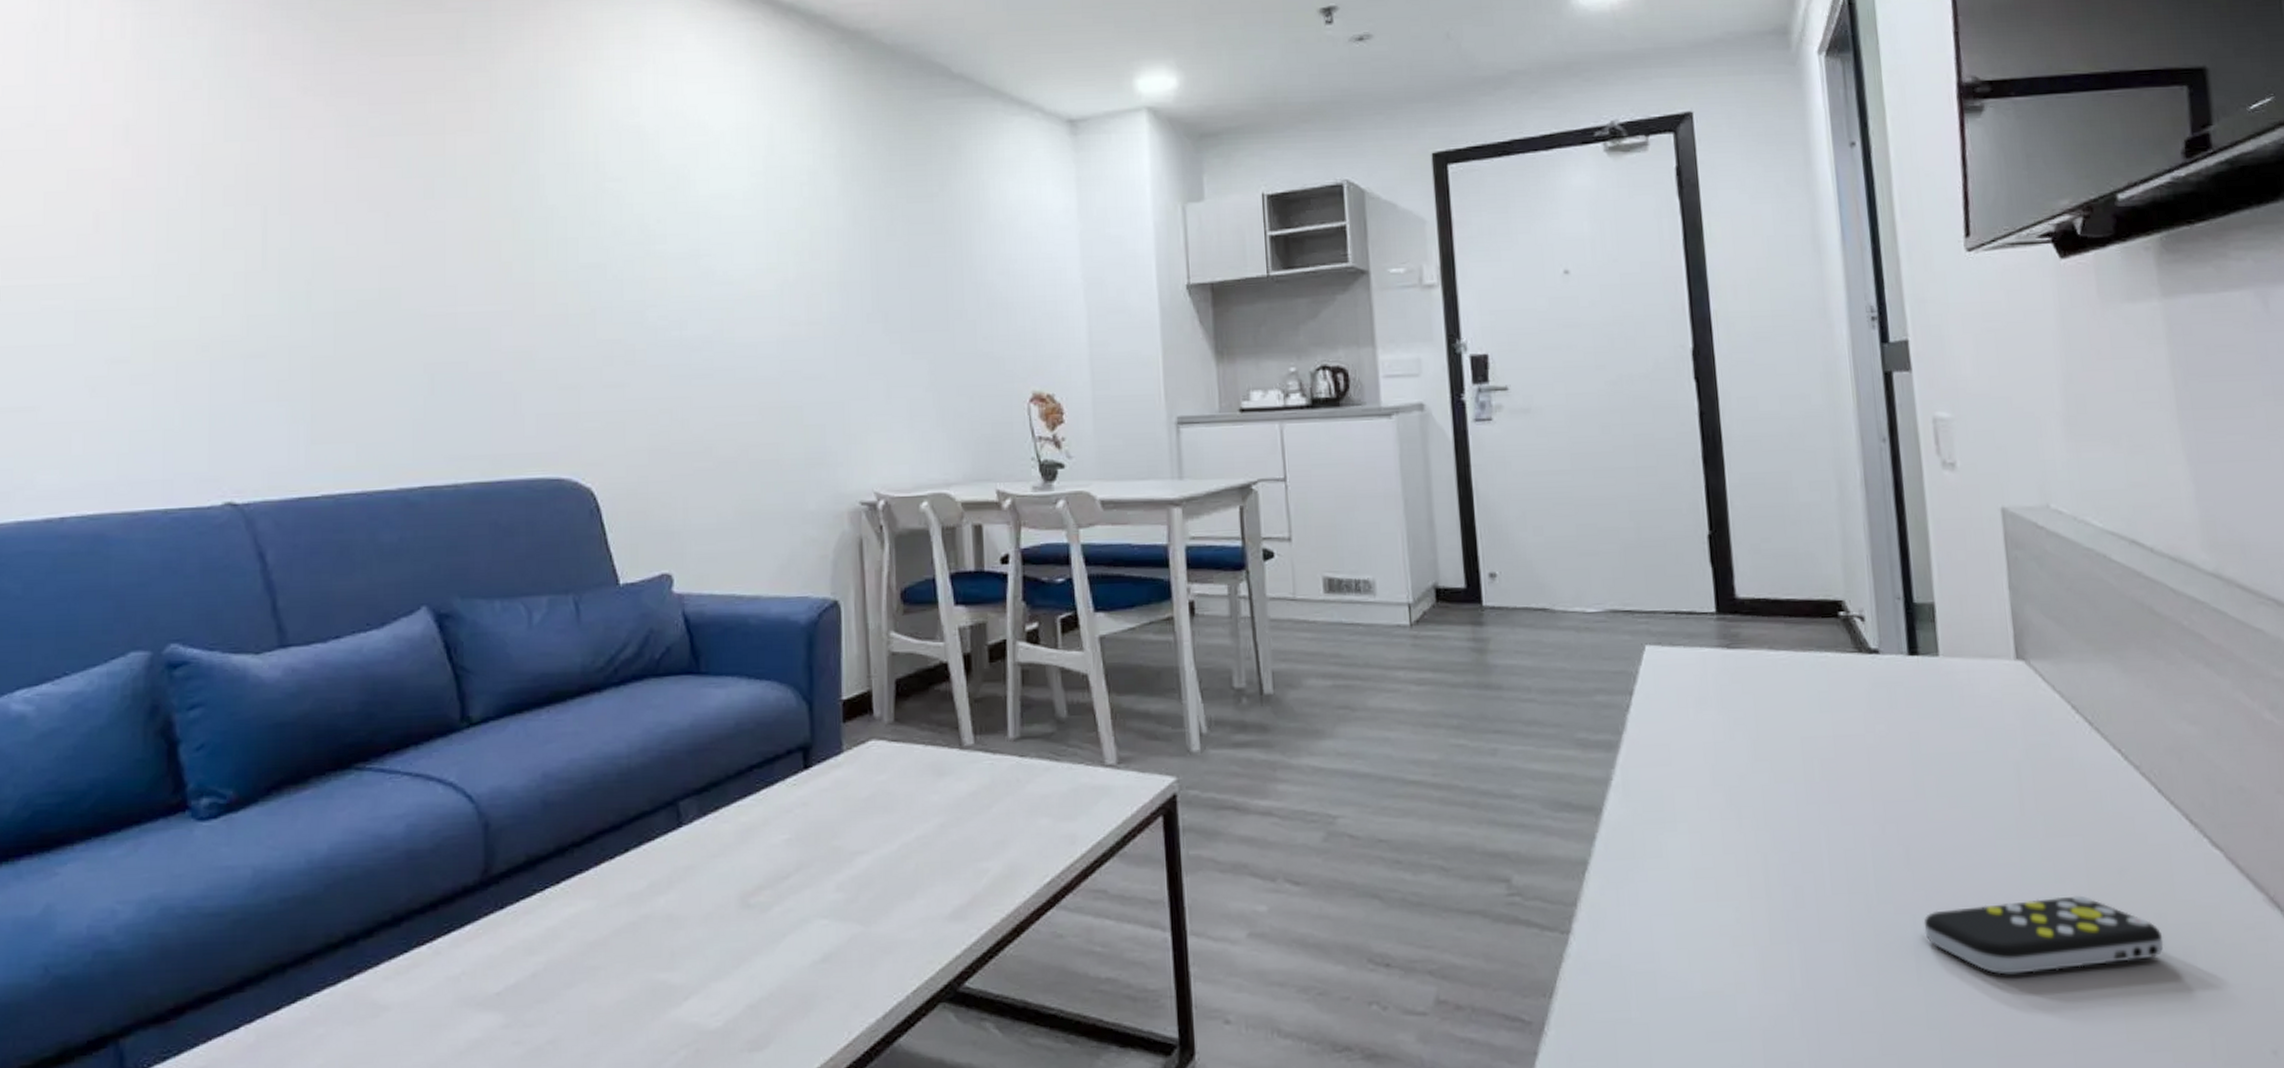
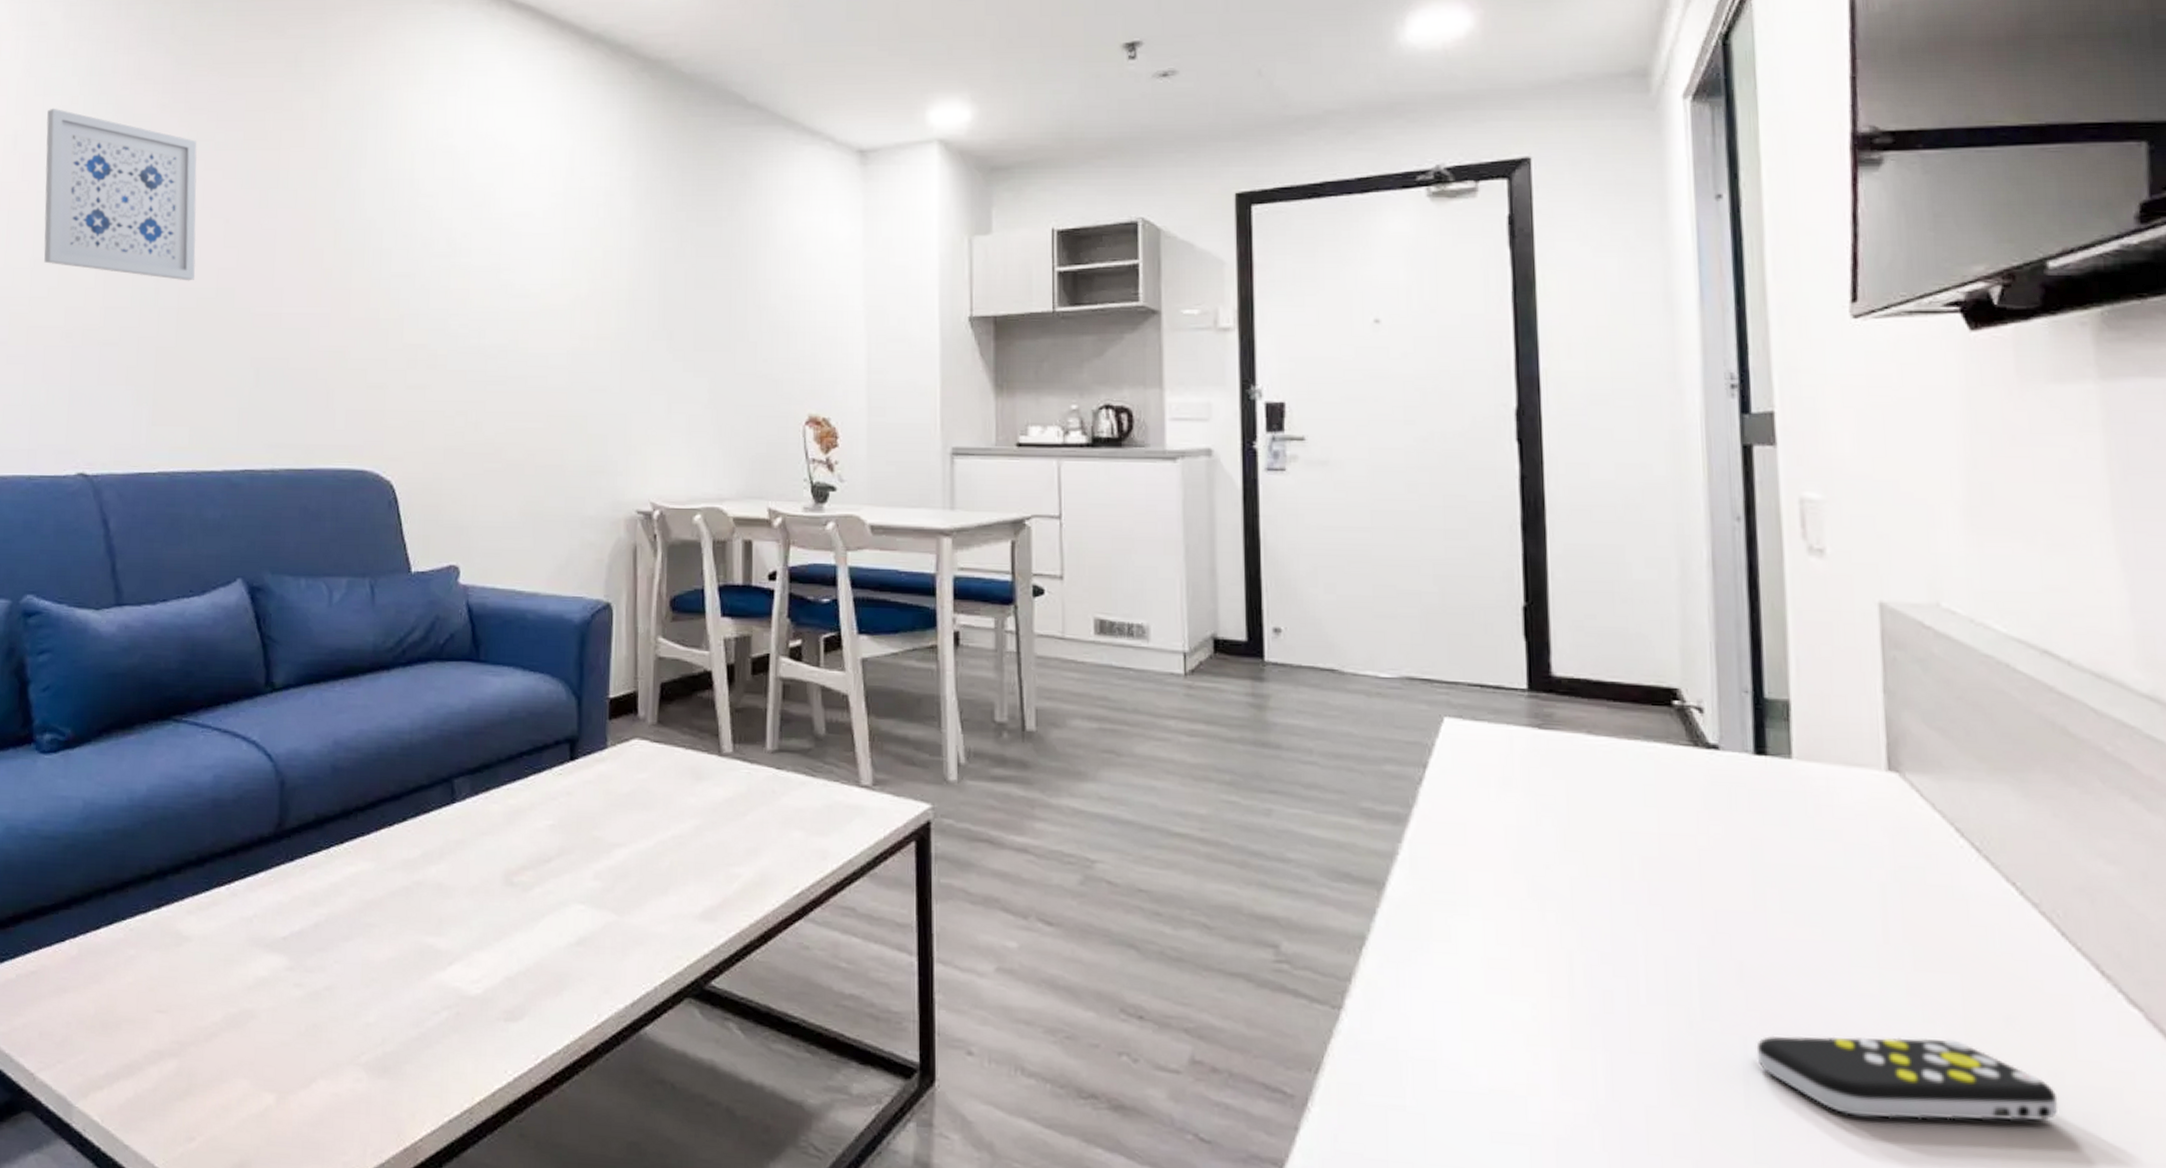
wall art: none [164,93,352,283] -> present [44,108,198,281]

